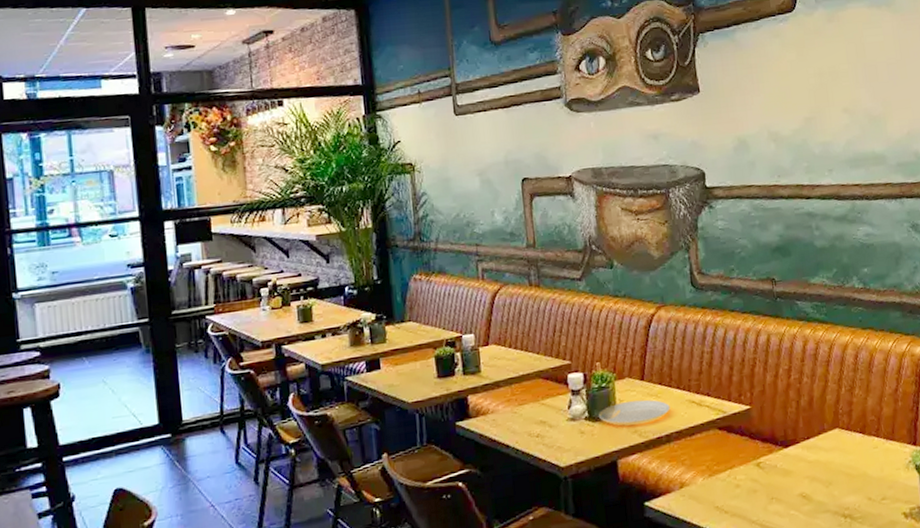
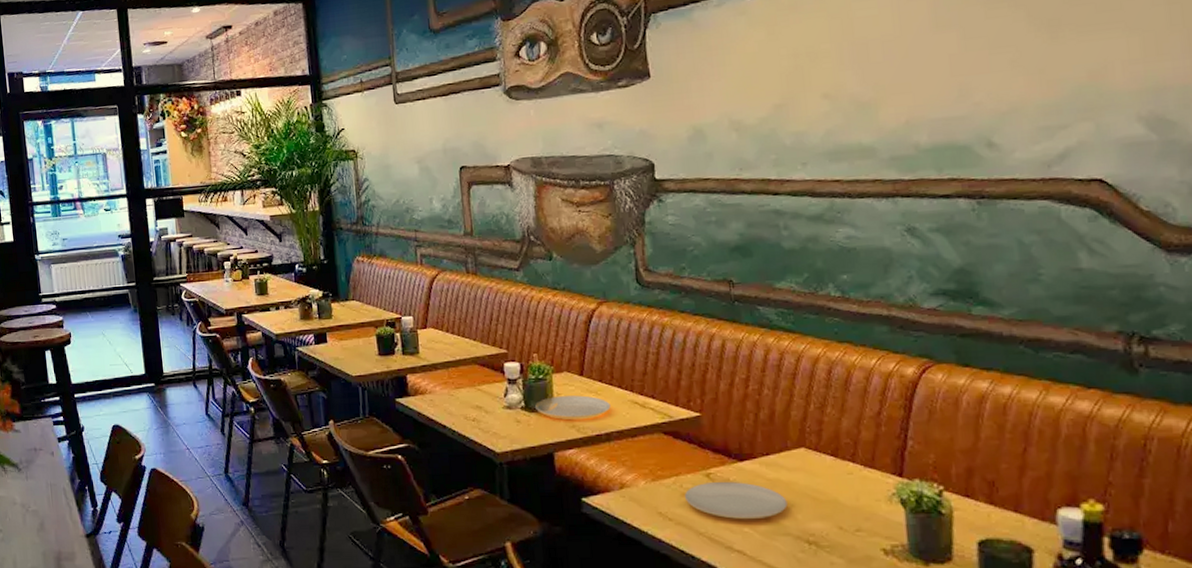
plate: none [738,467,826,504] -> present [684,481,788,520]

